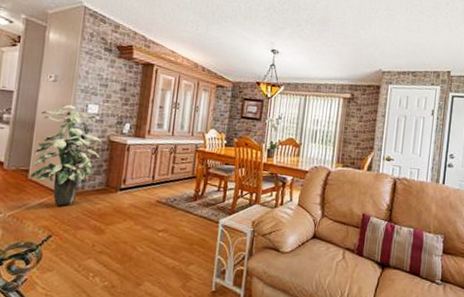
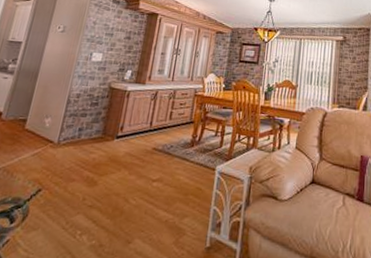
indoor plant: present [29,104,101,206] -> none [25,53,103,157]

